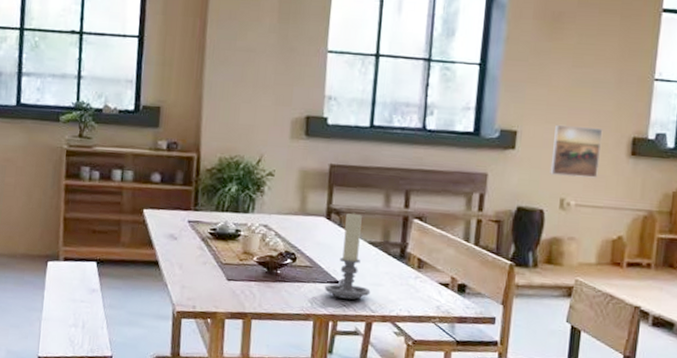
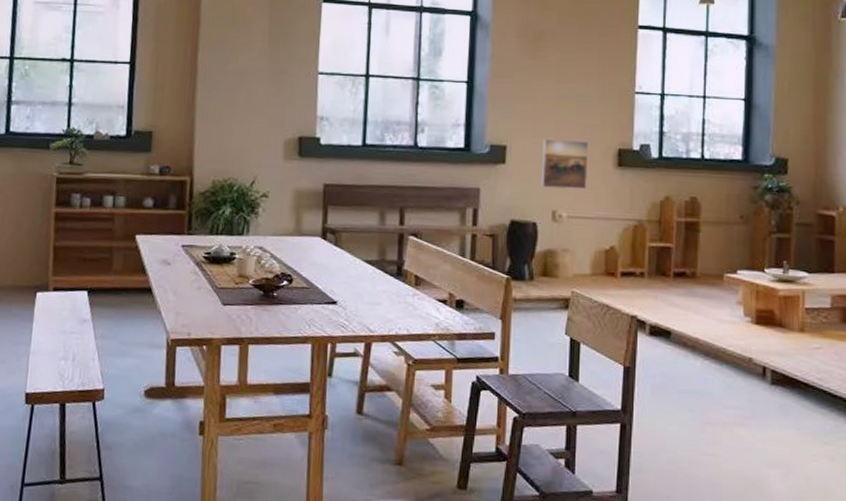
candle holder: present [325,213,371,300] -> none [322,232,369,320]

